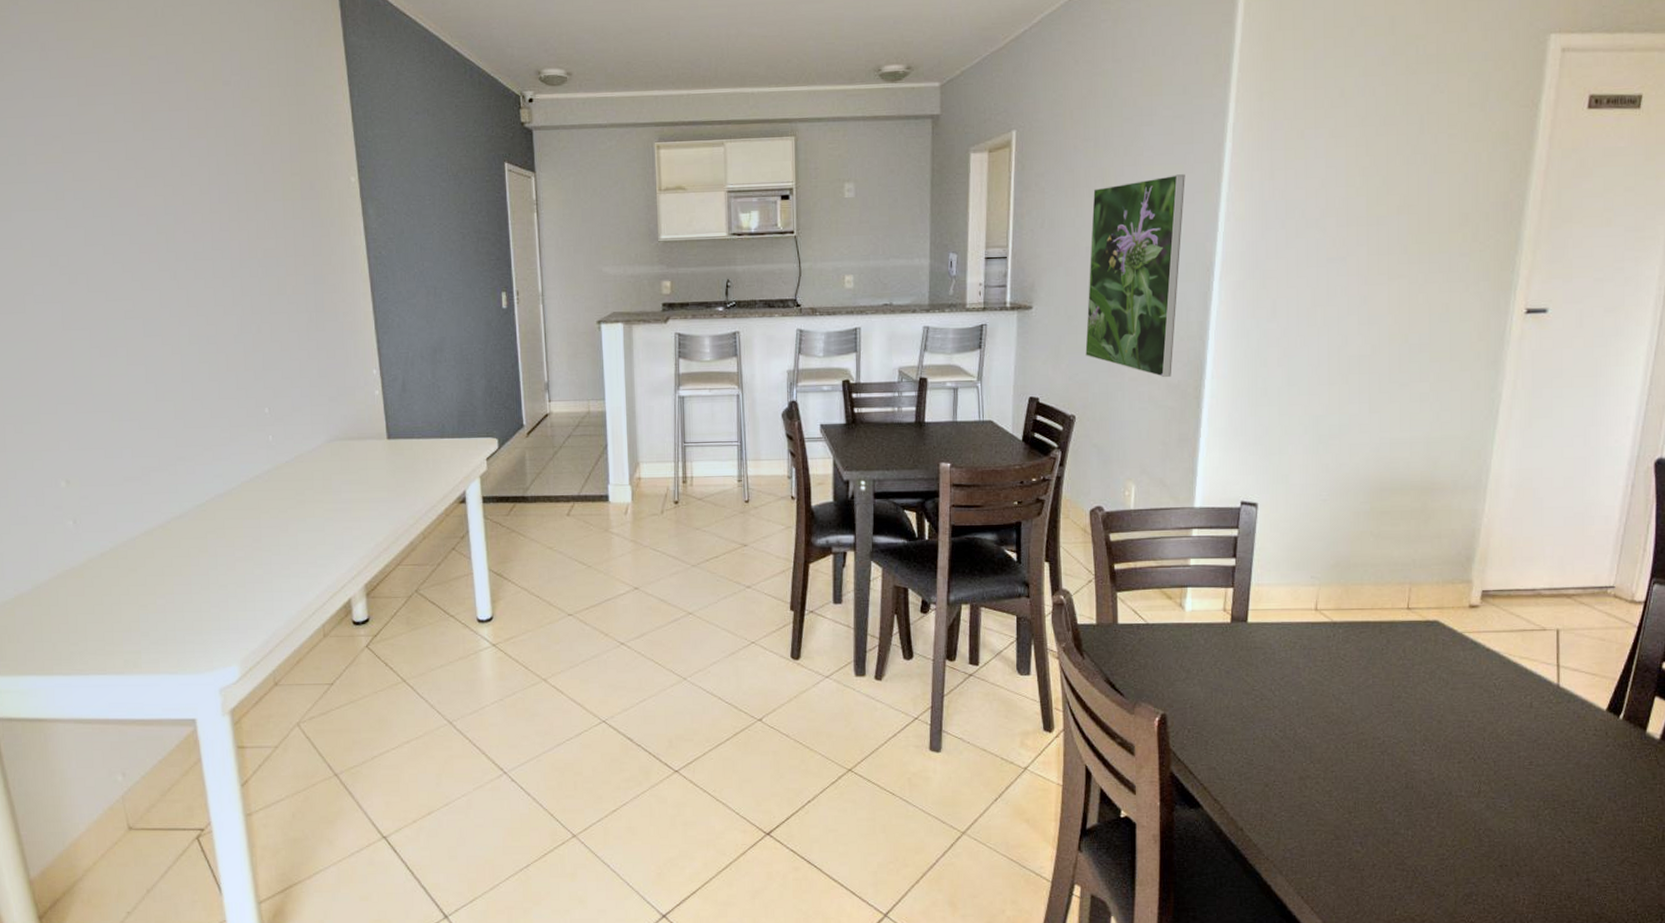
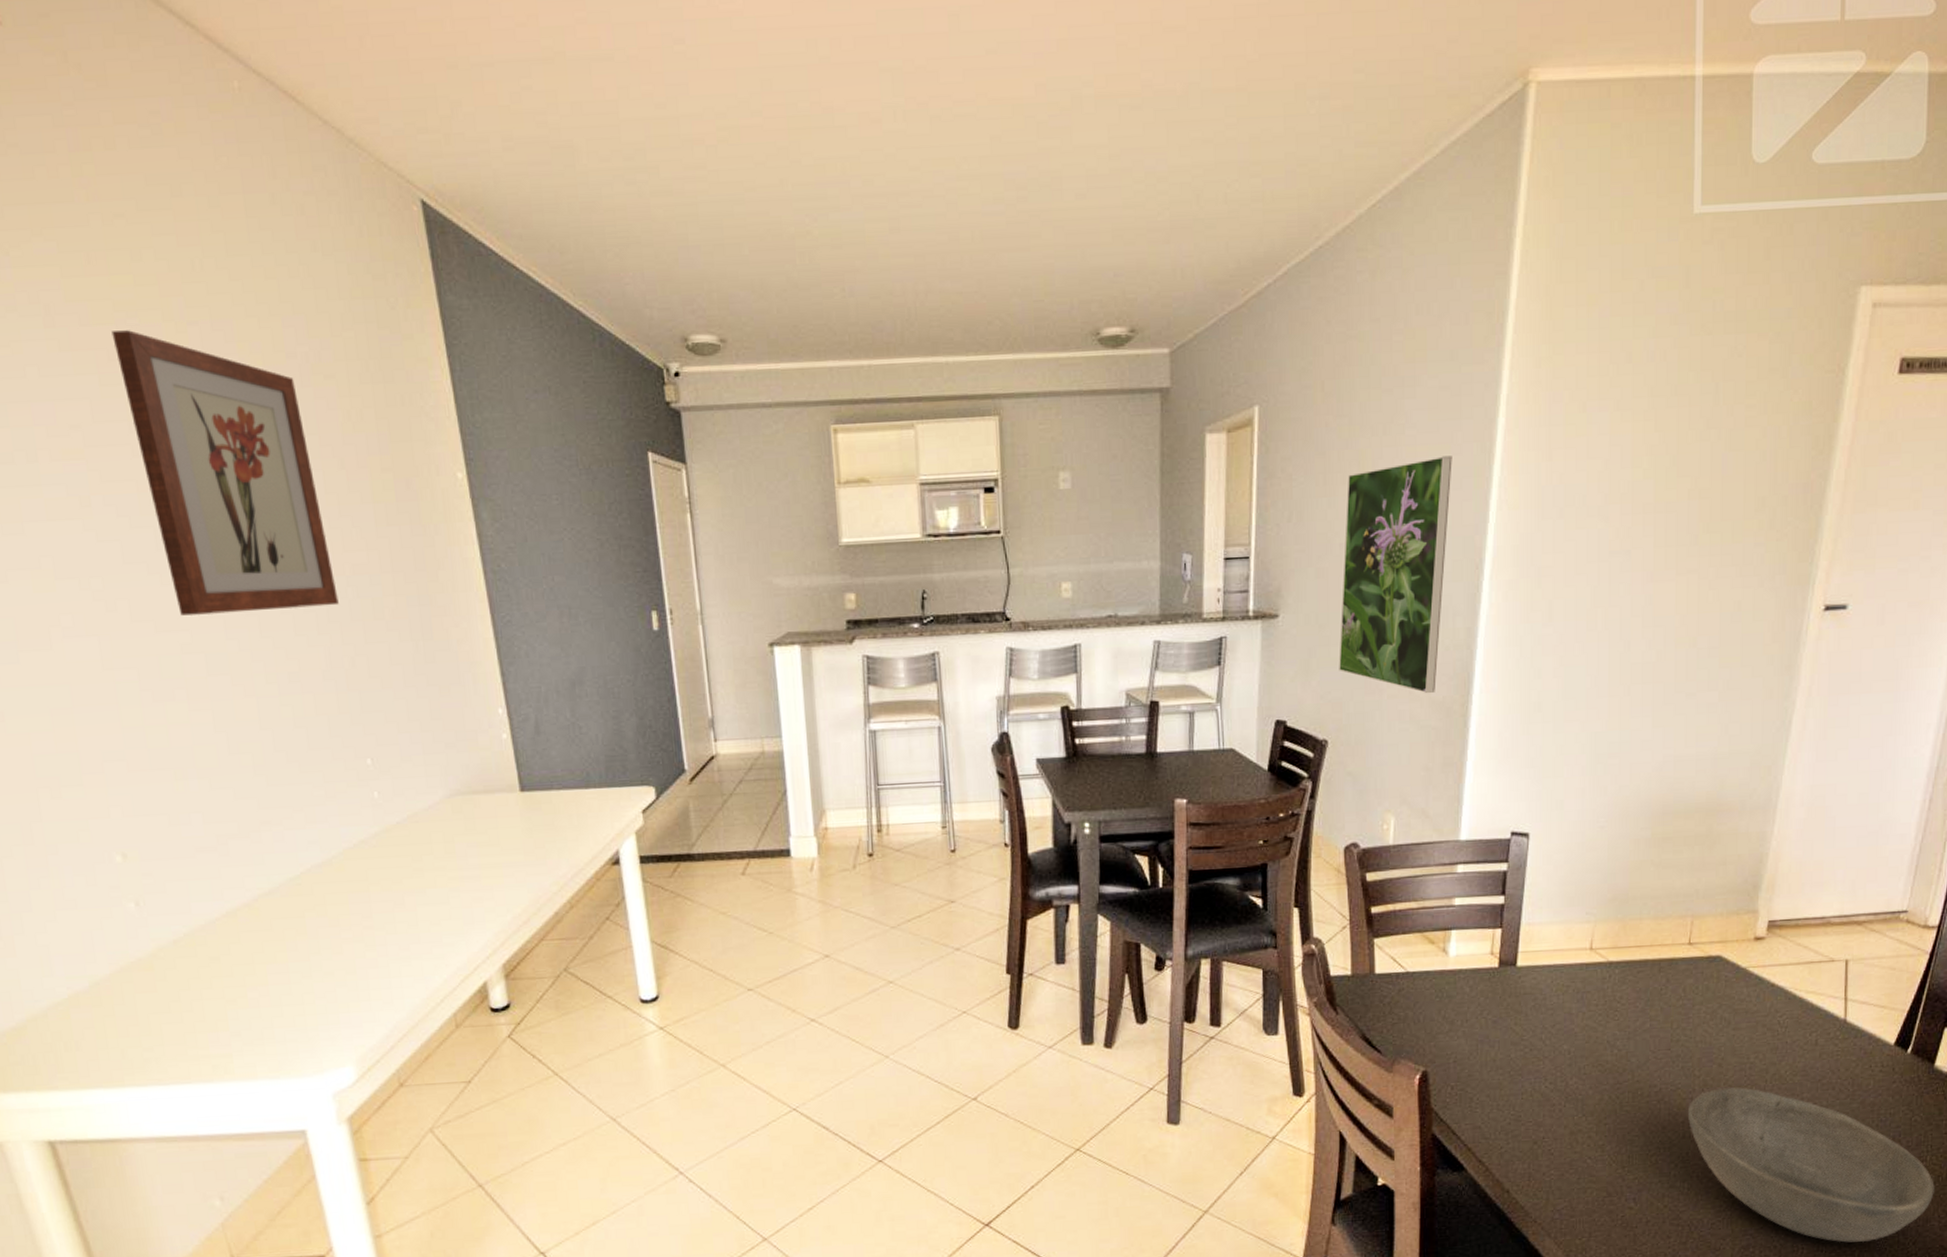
wall art: none [90,63,251,288] -> present [111,330,339,616]
bowl: none [1409,742,1651,897] -> present [1687,1086,1935,1243]

